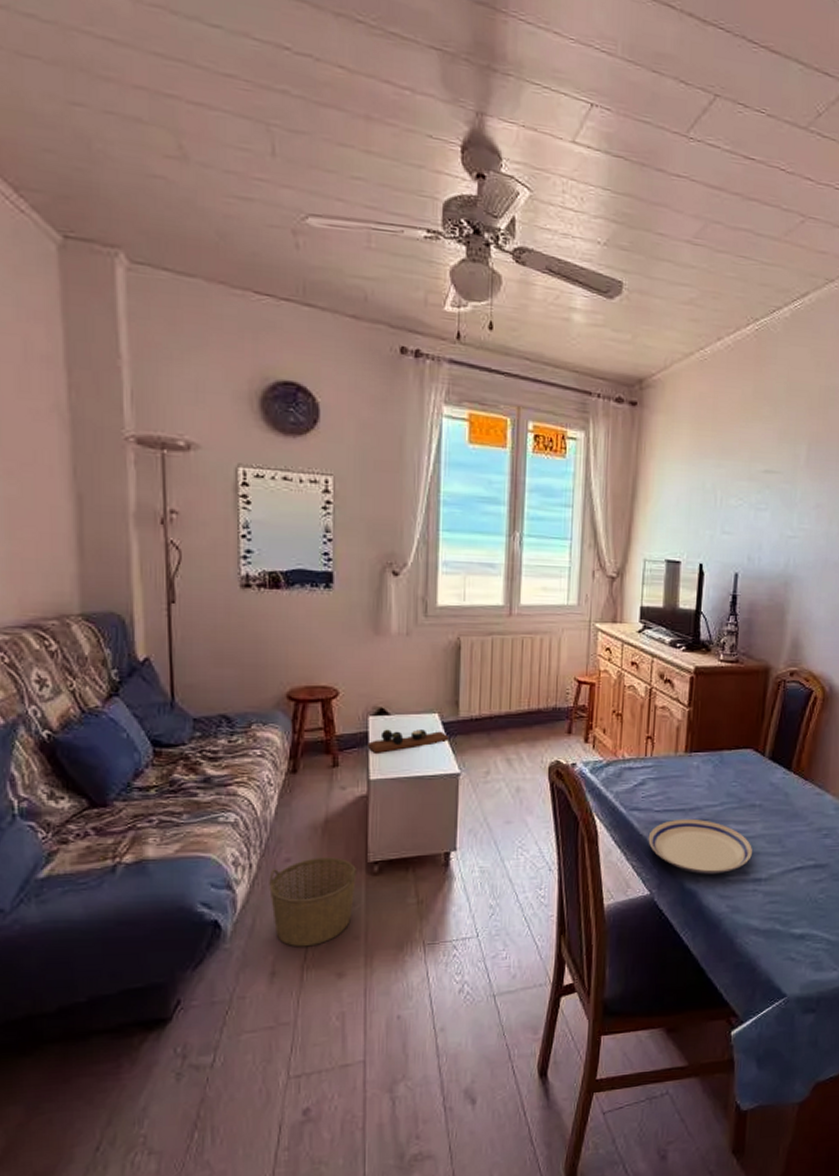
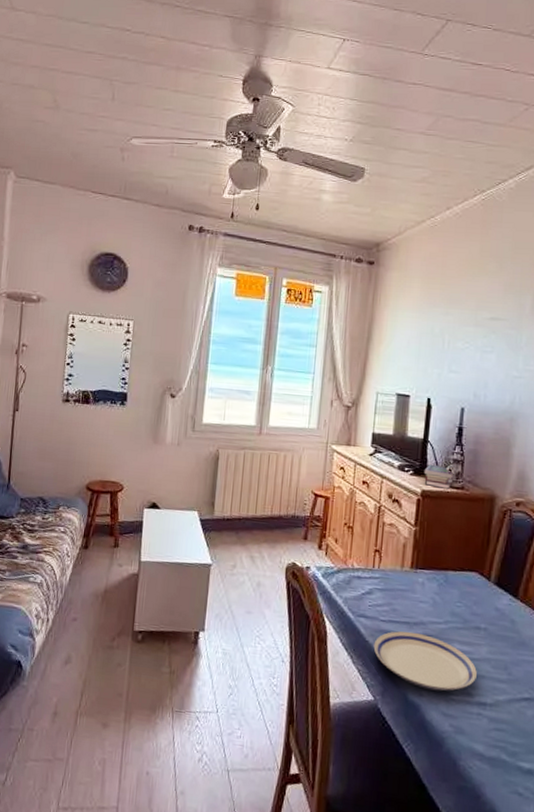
basket: present [269,857,358,947] -> none [59,620,126,696]
decorative tray: present [367,729,449,753] -> none [141,520,205,540]
books: none [696,639,730,663] -> present [423,465,456,489]

